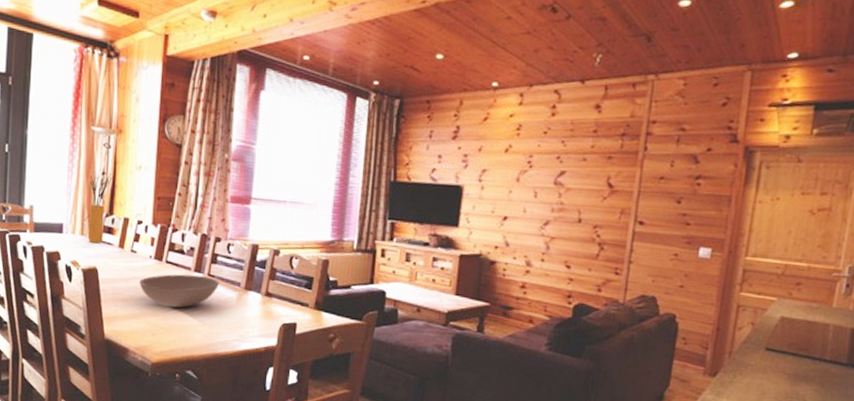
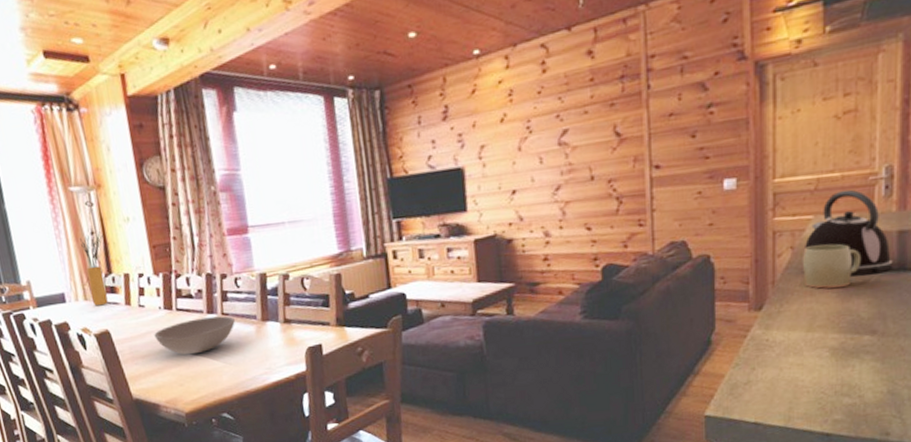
mug: none [758,325,815,370] -> present [802,244,860,289]
kettle: none [759,280,844,366] -> present [802,189,893,277]

